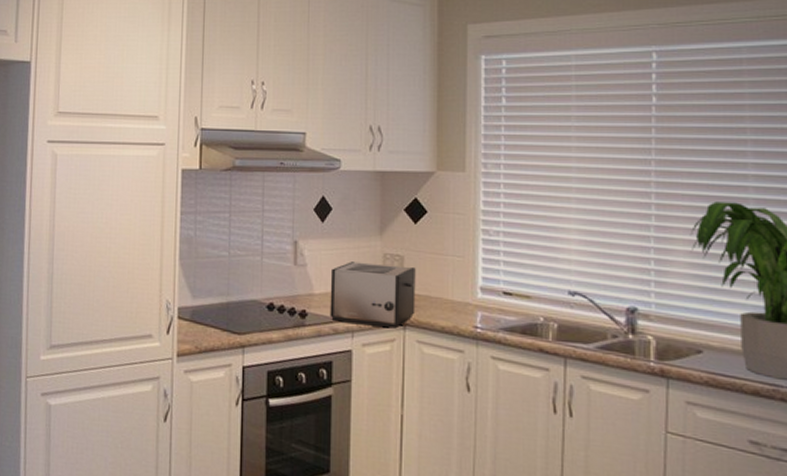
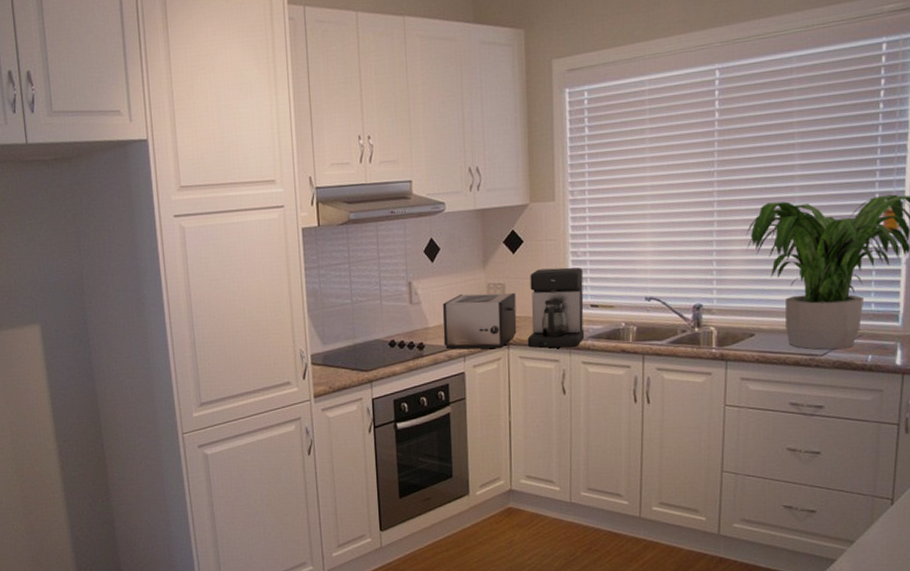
coffee maker: none [426,244,495,339] -> present [527,267,585,349]

